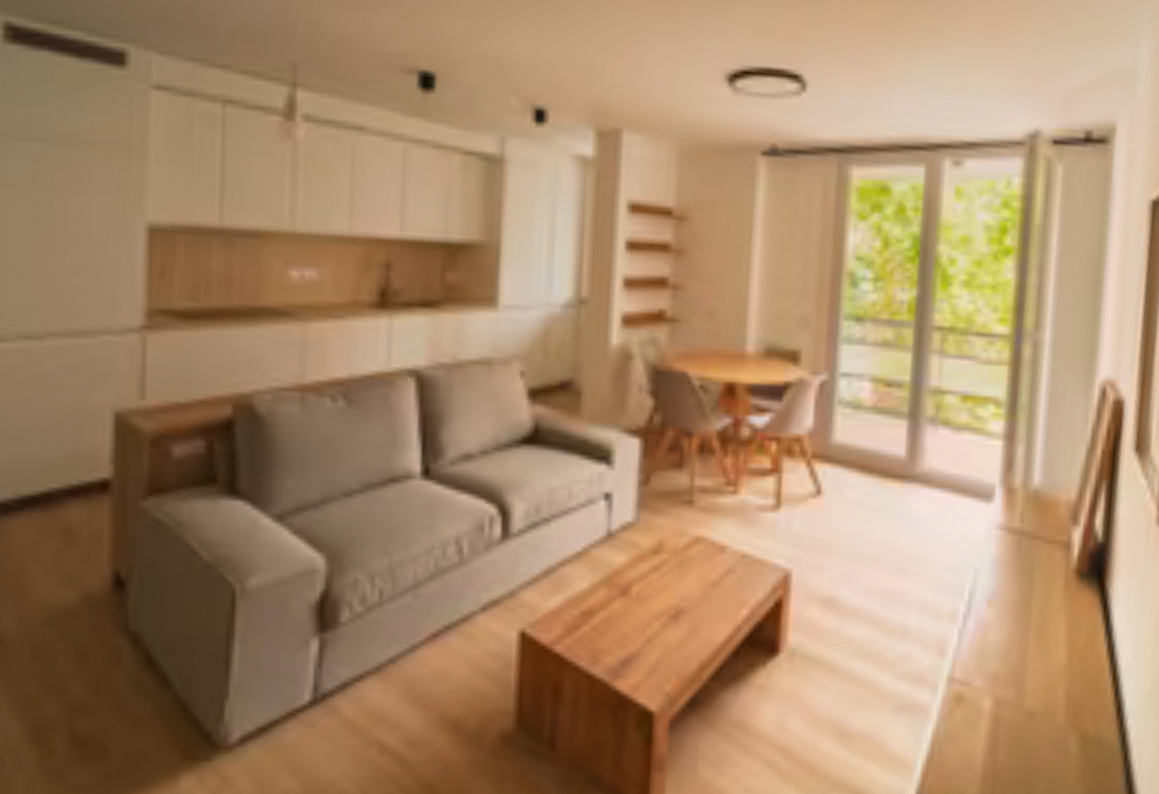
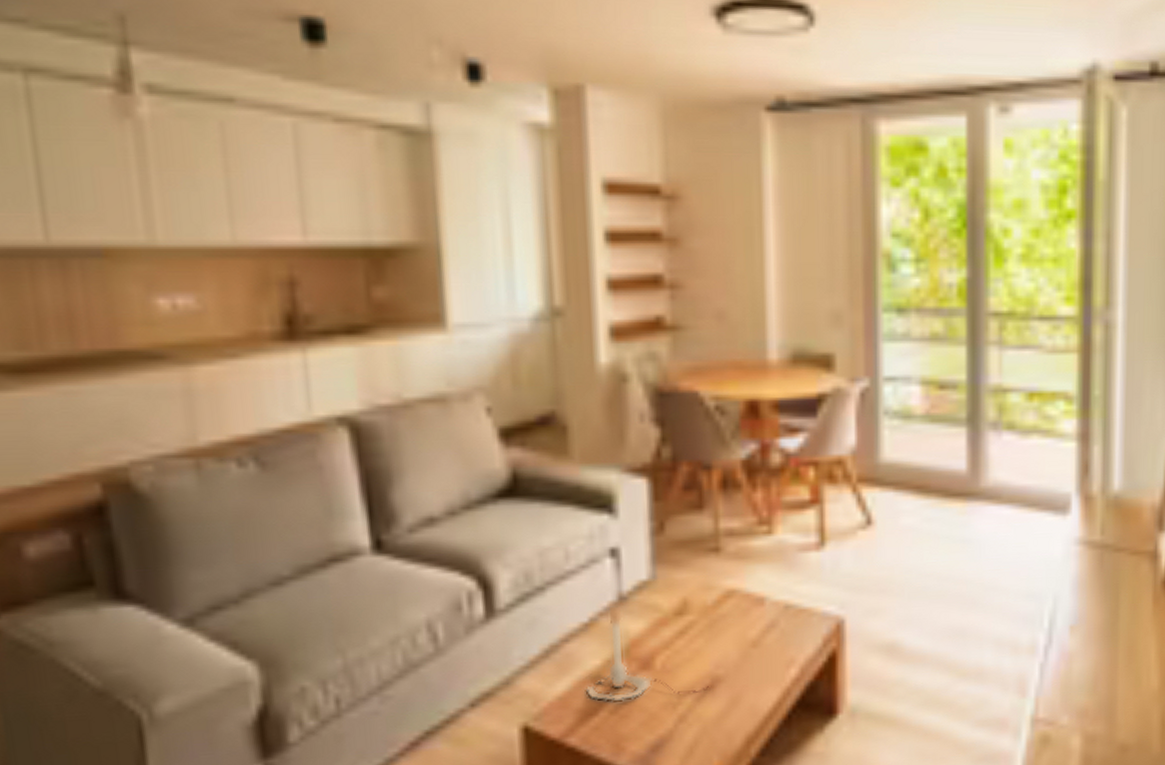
lamp base: none [573,539,674,622] -> present [585,604,709,704]

